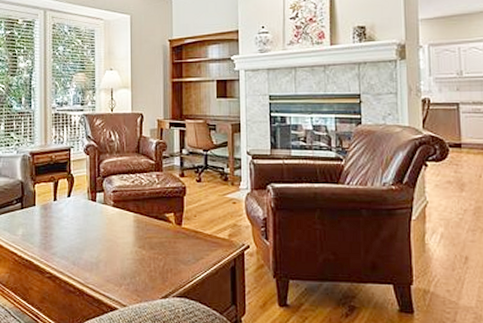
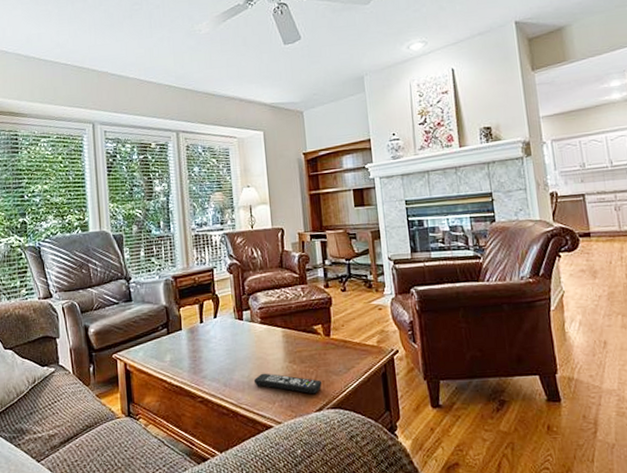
remote control: none [102,255,170,281] -> present [253,373,322,394]

